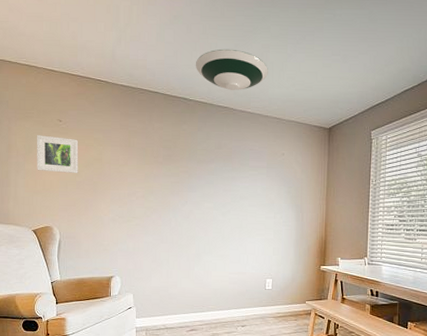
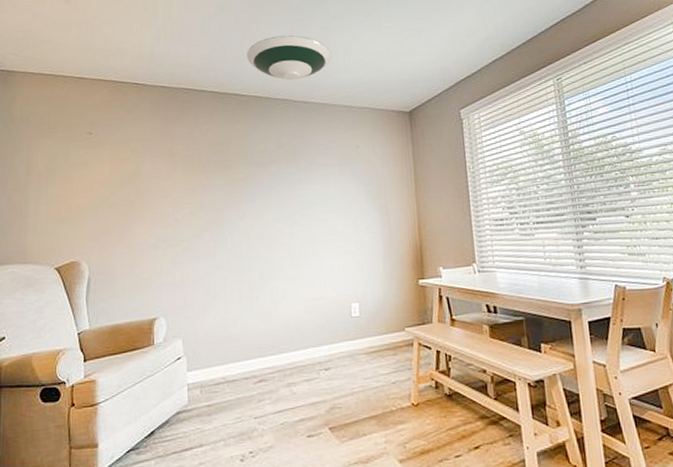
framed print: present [37,135,79,174] -> none [62,152,112,195]

